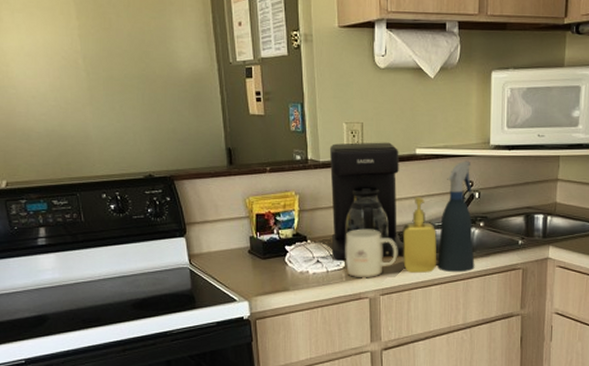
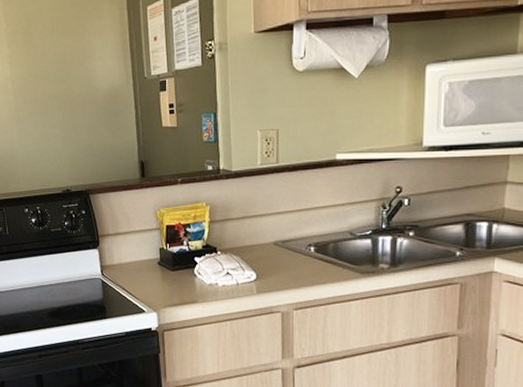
coffee maker: present [329,142,404,260] -> none [242,148,321,272]
mug: present [345,230,398,278] -> none [256,241,314,292]
soap dispenser: present [402,197,437,274] -> none [319,205,358,288]
spray bottle: present [437,160,475,273] -> none [358,164,403,287]

